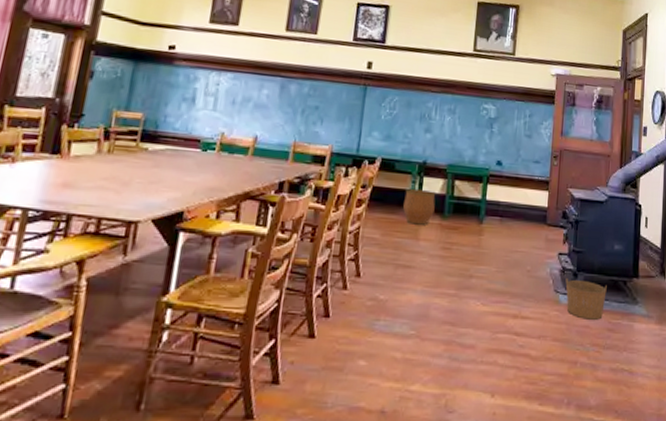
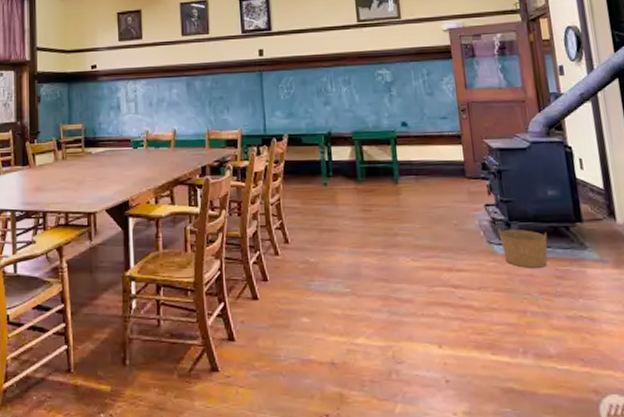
basket: present [403,188,436,225] -> none [316,158,348,191]

